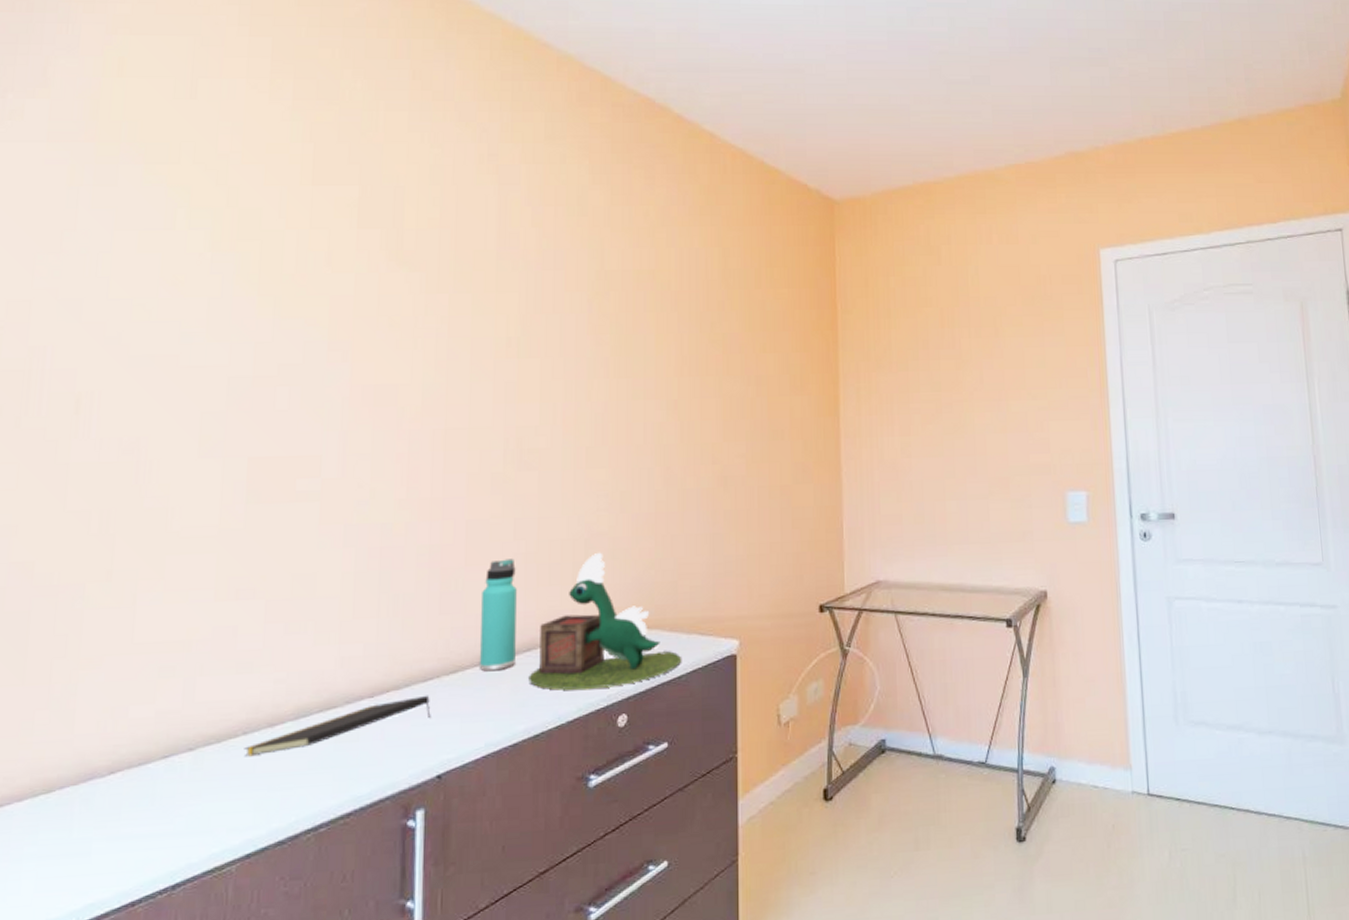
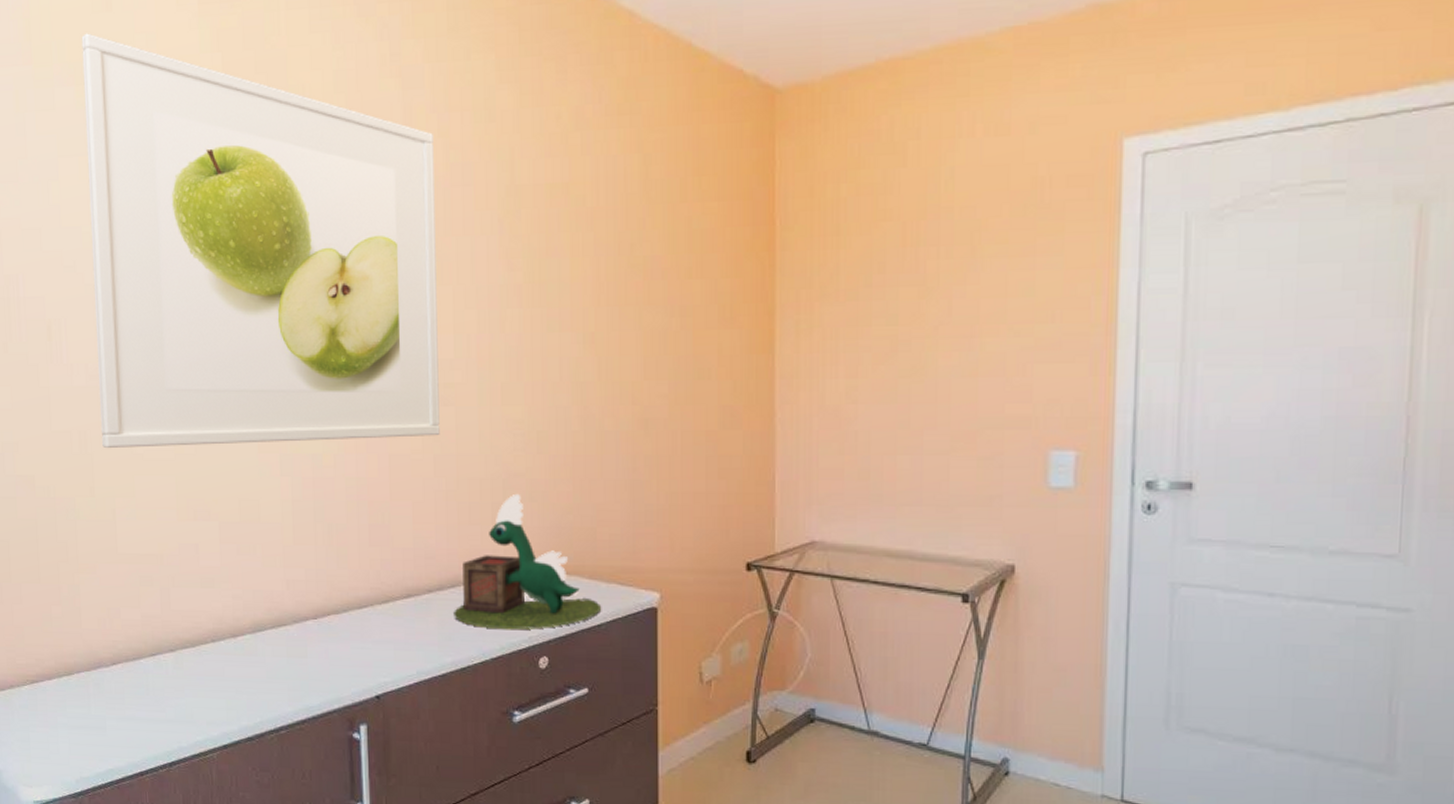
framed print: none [128,117,527,528] -> present [81,33,440,449]
notepad: present [243,695,431,757] -> none [214,621,368,662]
thermos bottle: present [479,559,517,672] -> none [406,495,441,604]

